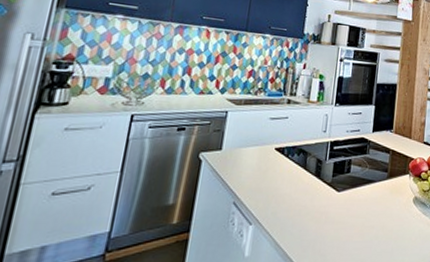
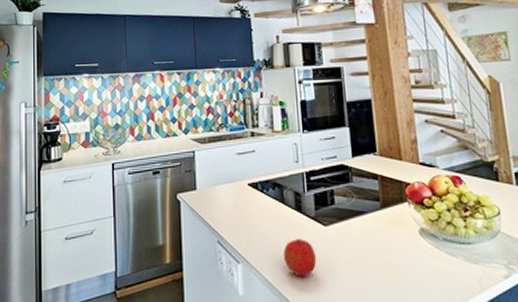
fruit: none [295,202,326,238] -> present [283,238,317,277]

